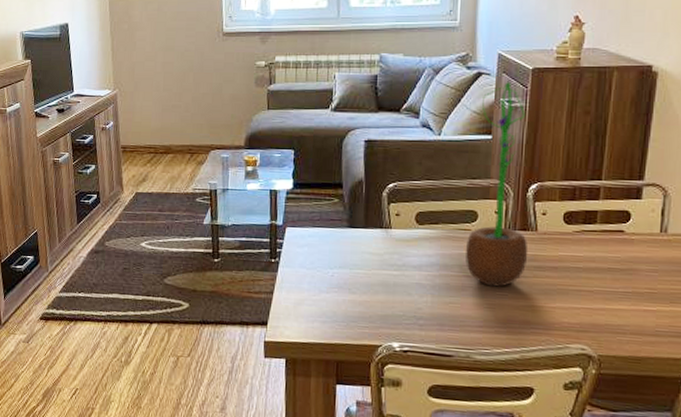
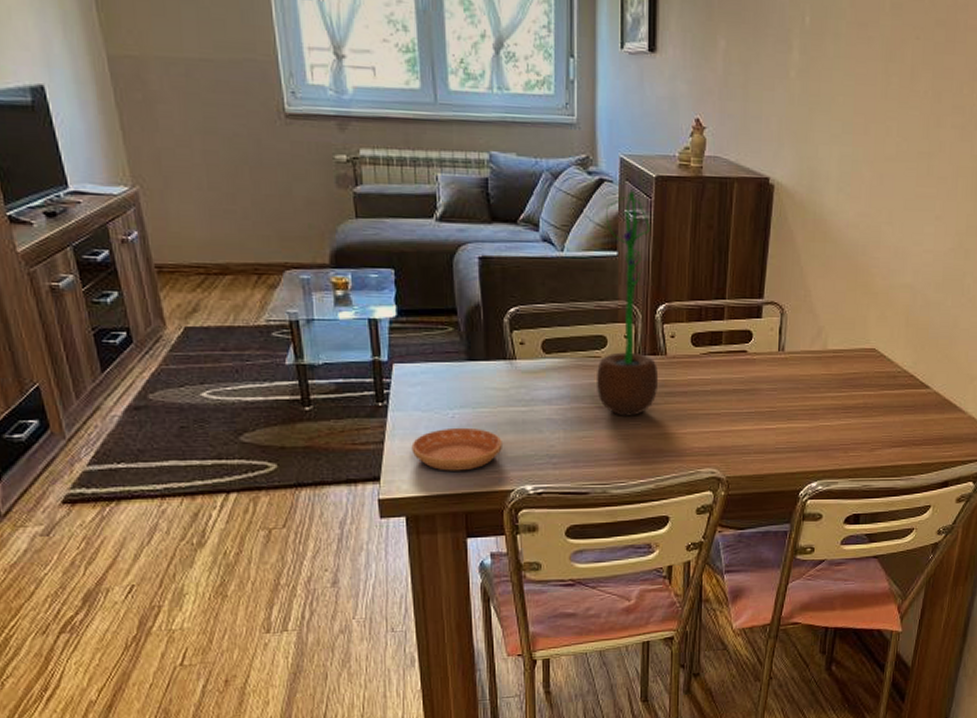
saucer: none [295,285,374,324] -> present [411,427,502,471]

